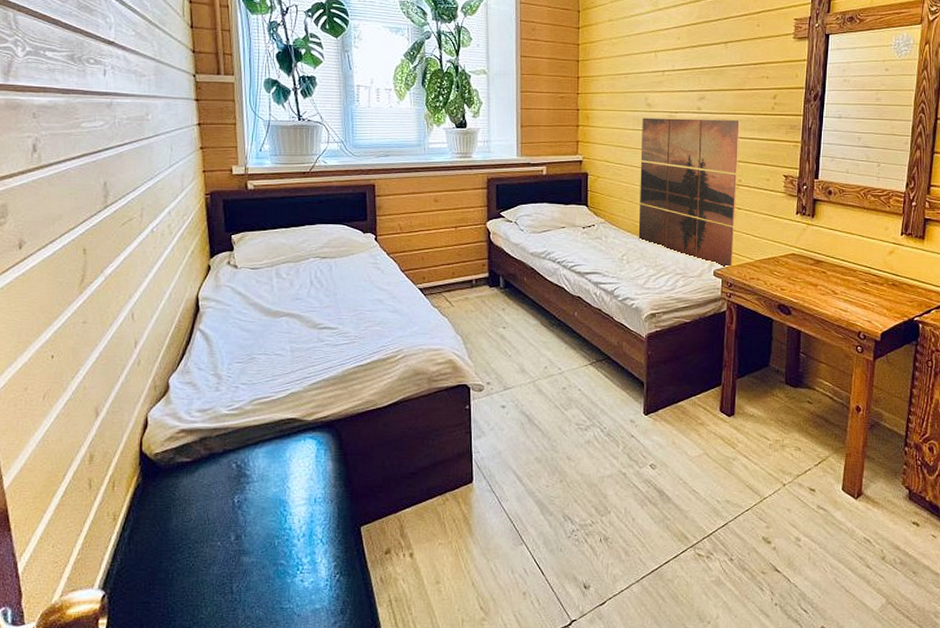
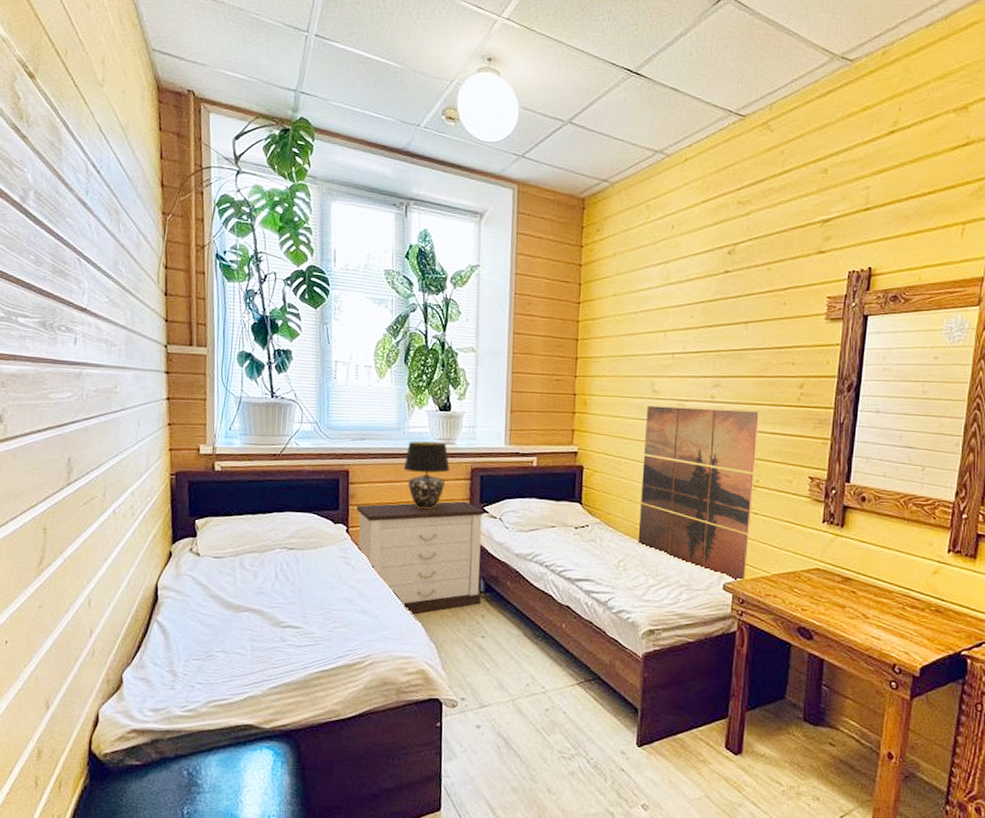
nightstand: none [383,208,502,311] -> present [356,501,484,615]
table lamp: none [425,156,467,217] -> present [403,441,450,510]

